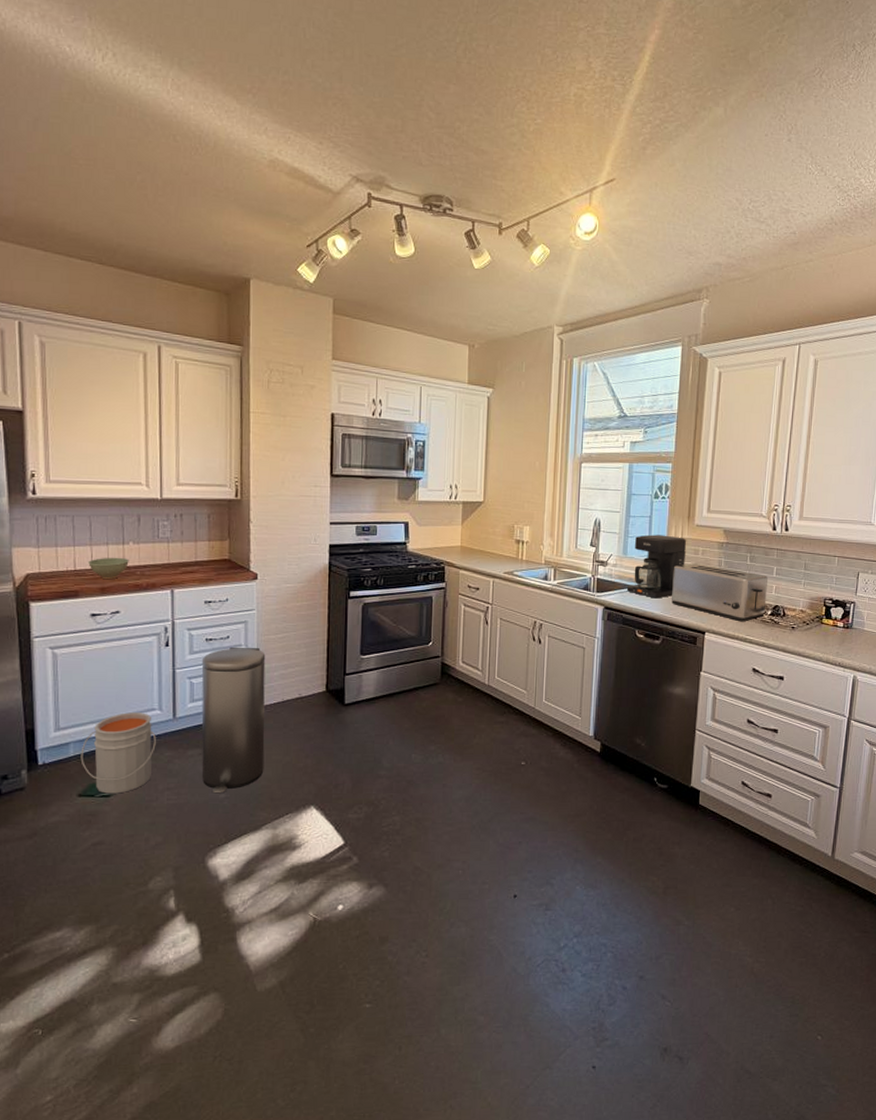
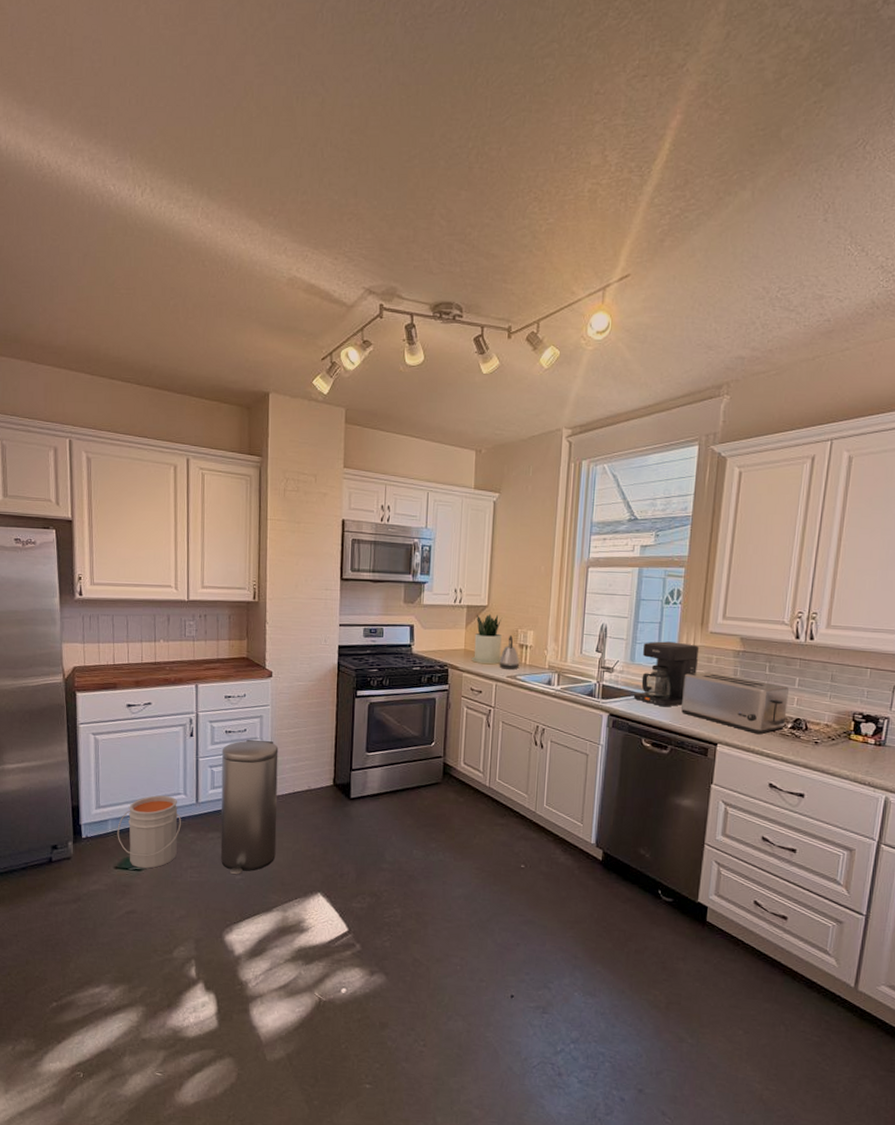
bowl: present [88,557,129,580] -> none [125,653,160,674]
planter: none [468,509,498,561] -> present [471,613,502,665]
kettle: none [496,531,517,566] -> present [499,635,520,670]

